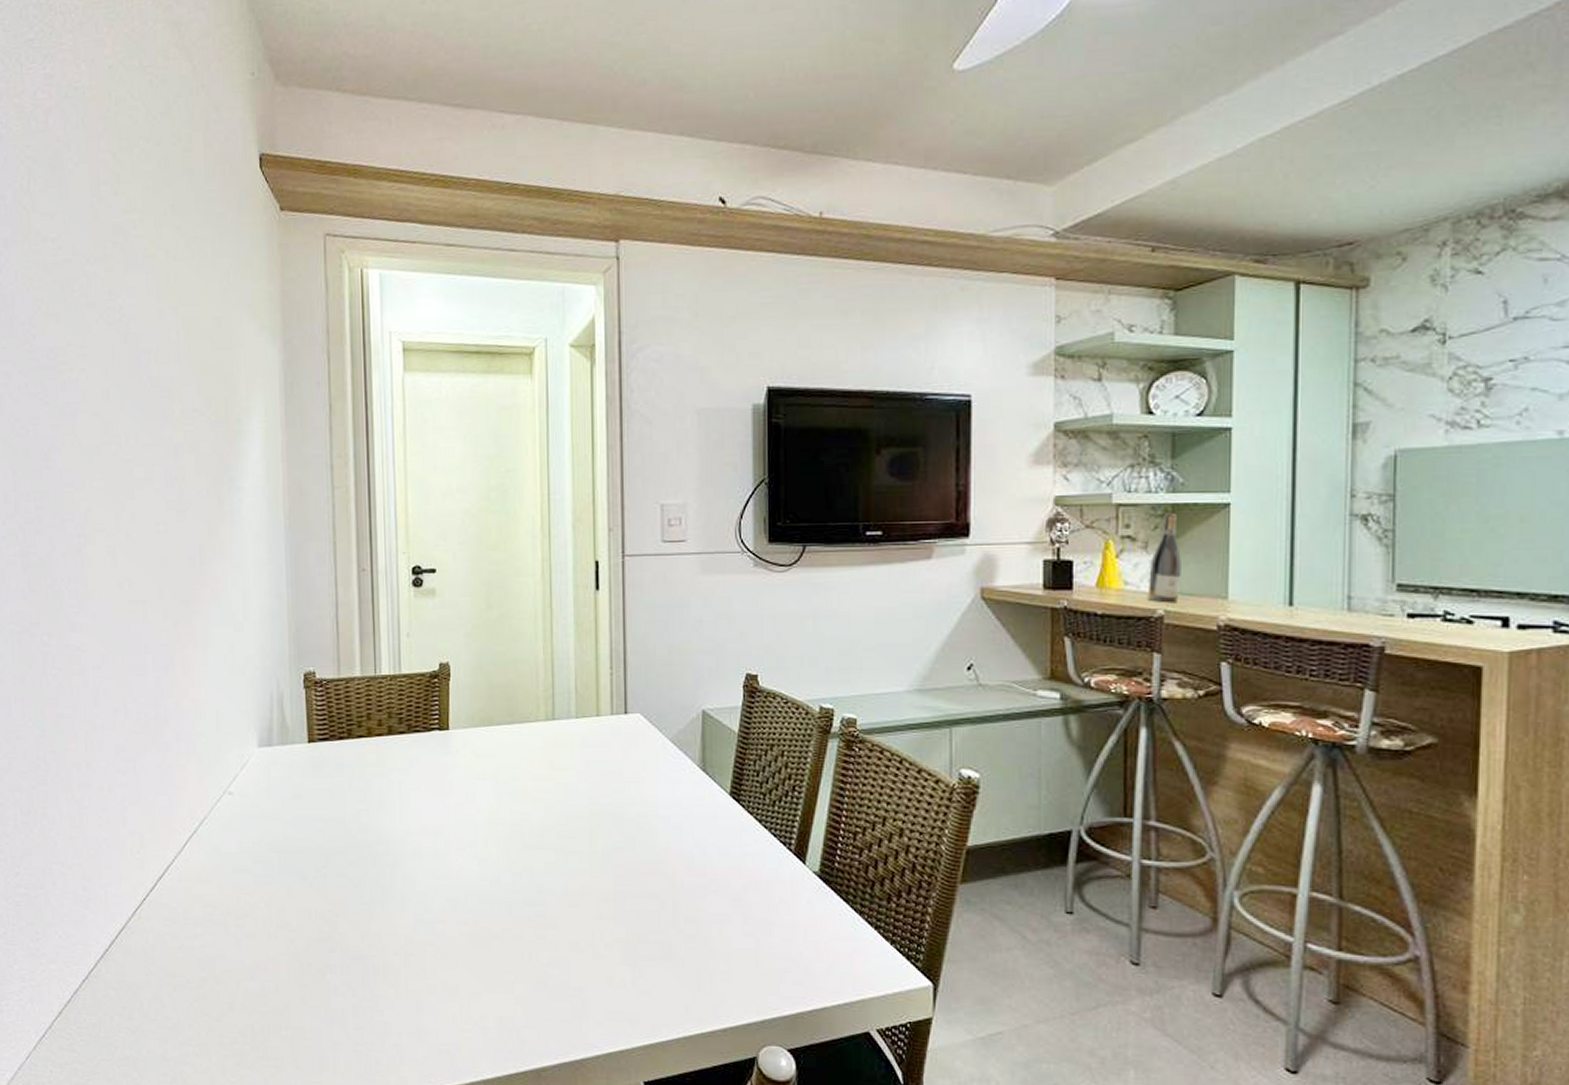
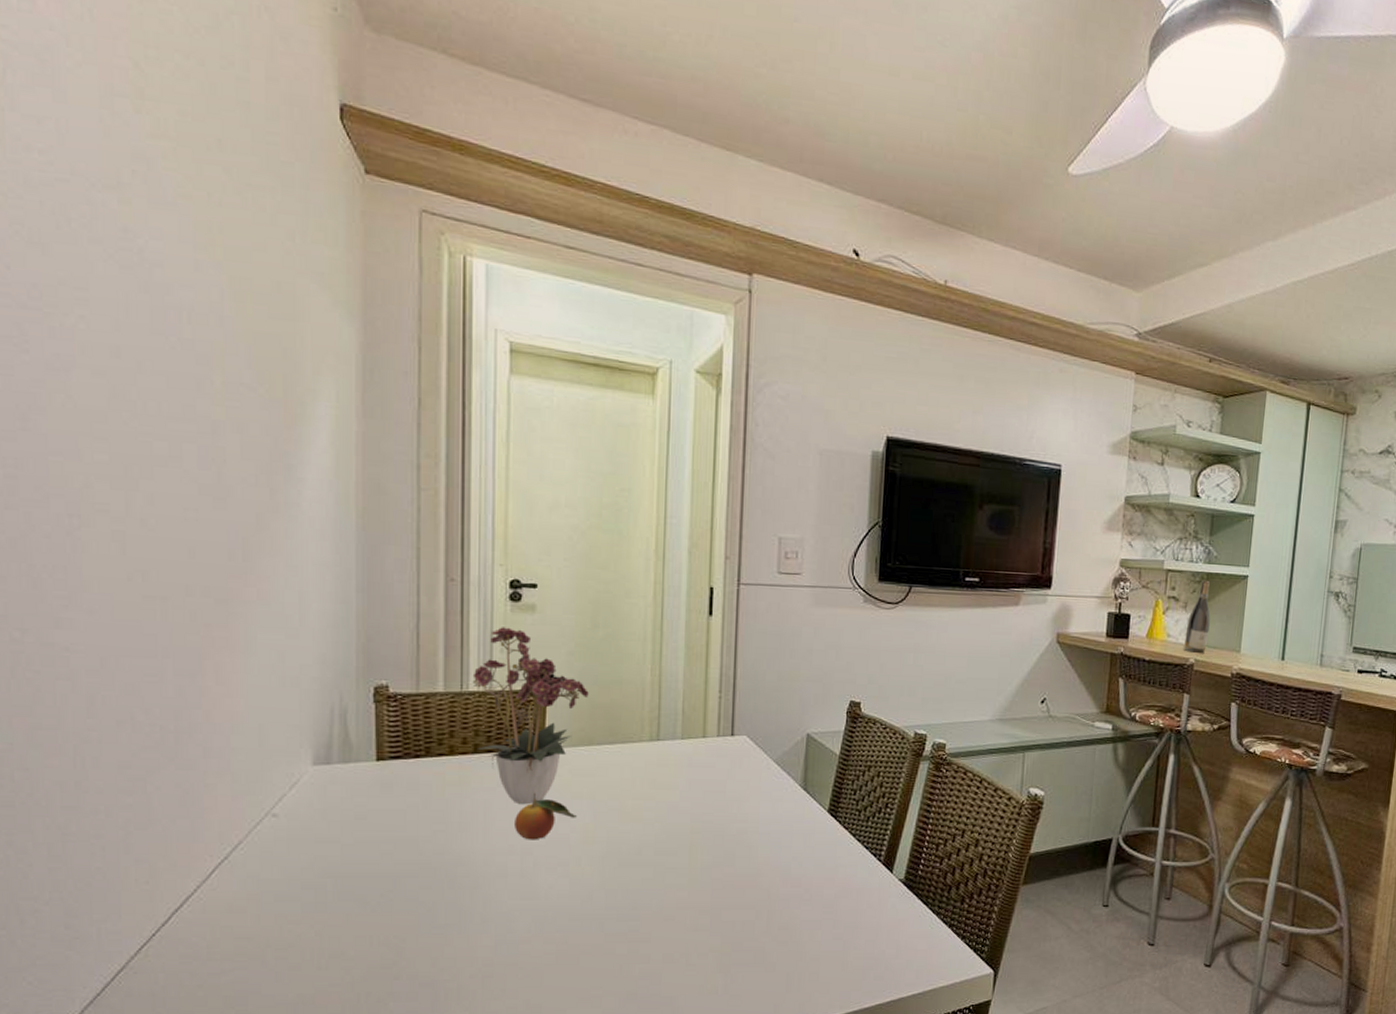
flower arrangement: none [384,612,487,784] -> present [472,627,589,803]
fruit: none [426,773,481,820] -> present [515,792,577,840]

